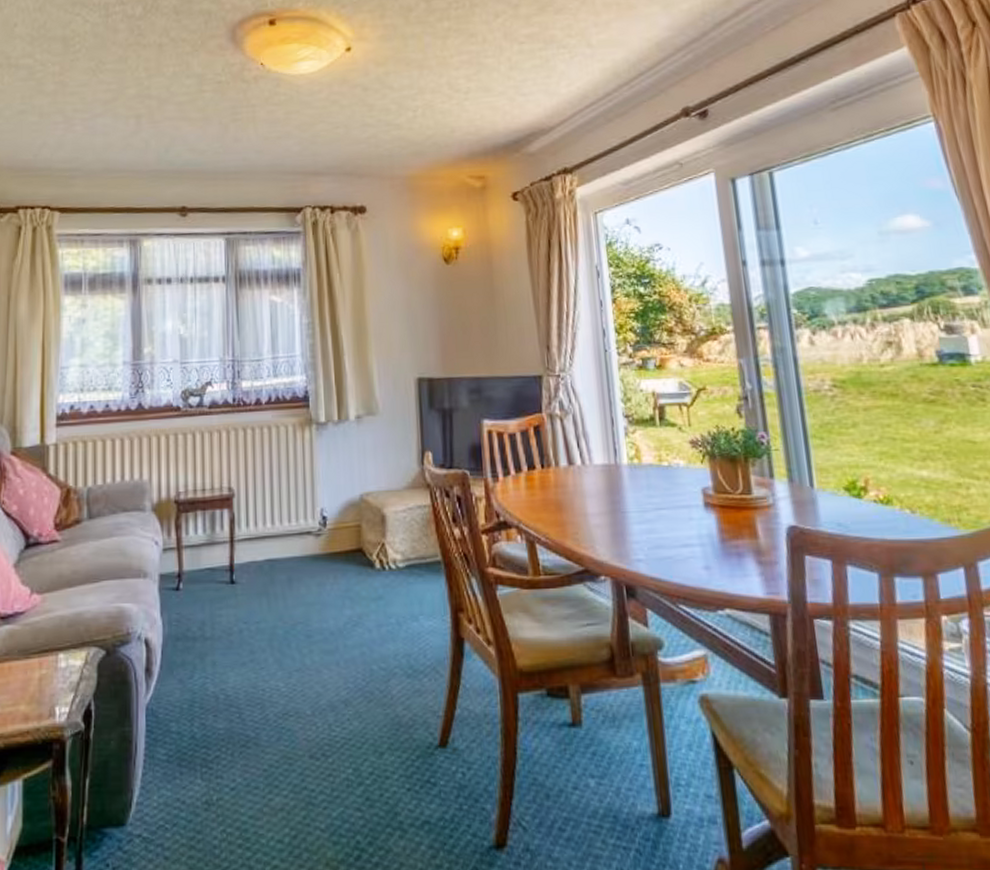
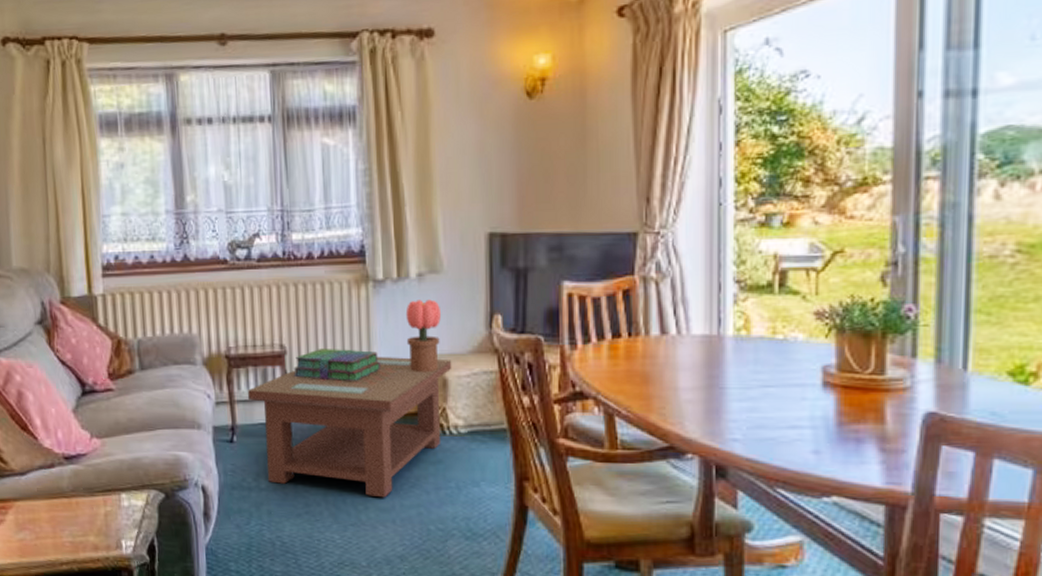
coffee table: none [195,495,390,639] -> present [247,356,452,498]
stack of books: none [241,489,323,522] -> present [293,348,380,382]
potted flower: none [346,439,378,510] -> present [405,299,441,373]

